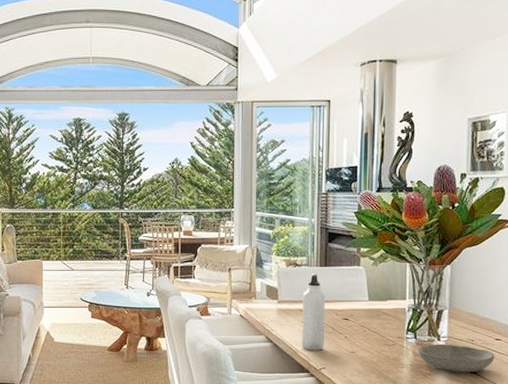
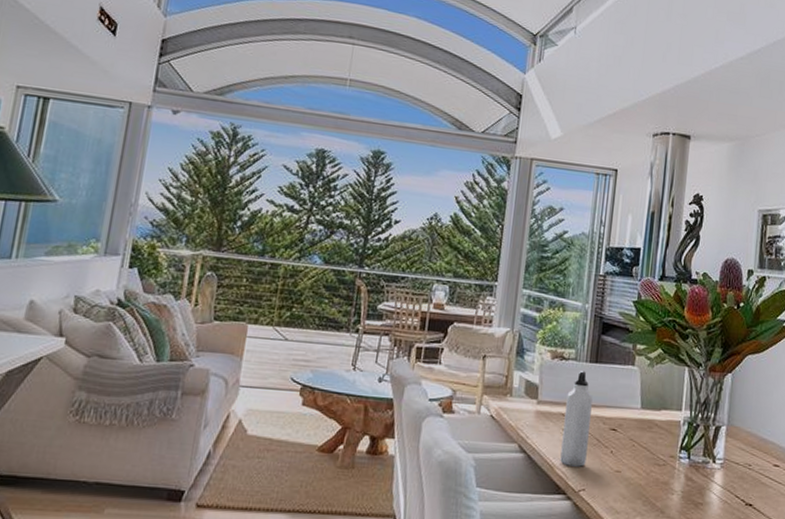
bowl: present [418,344,495,372] -> none [691,466,773,504]

